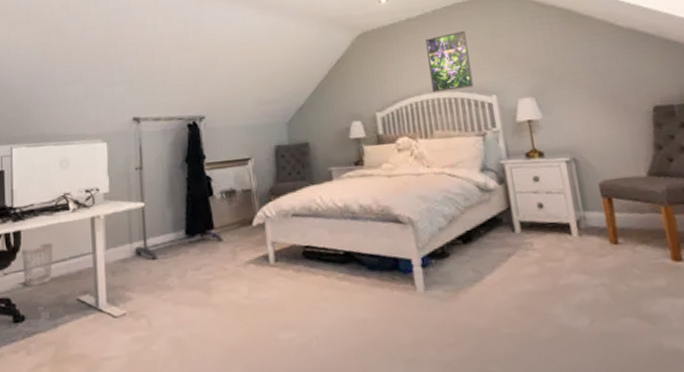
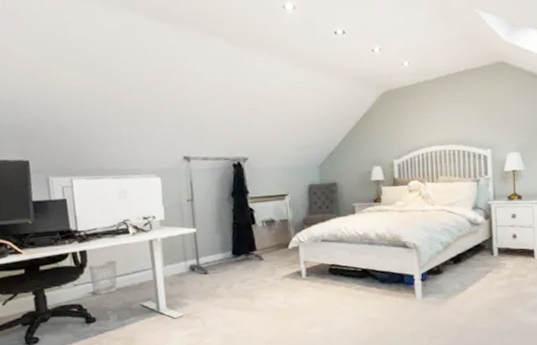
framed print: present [426,30,474,93] -> none [438,93,474,145]

